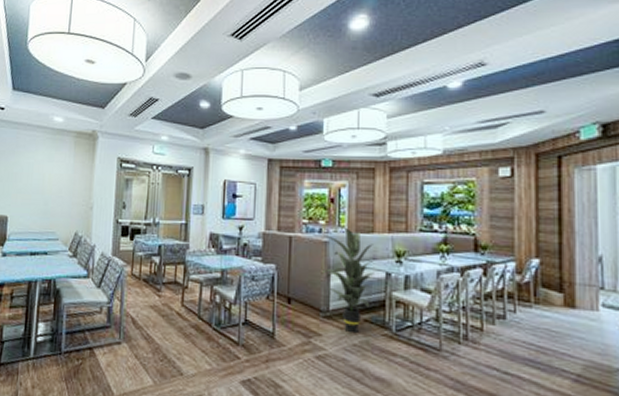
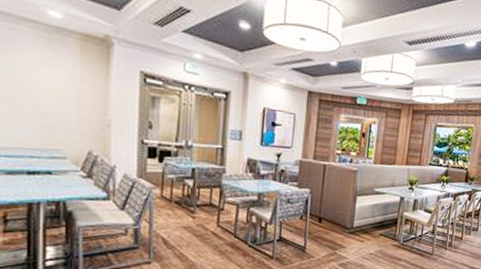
indoor plant: present [321,228,382,334] -> none [349,160,397,245]

